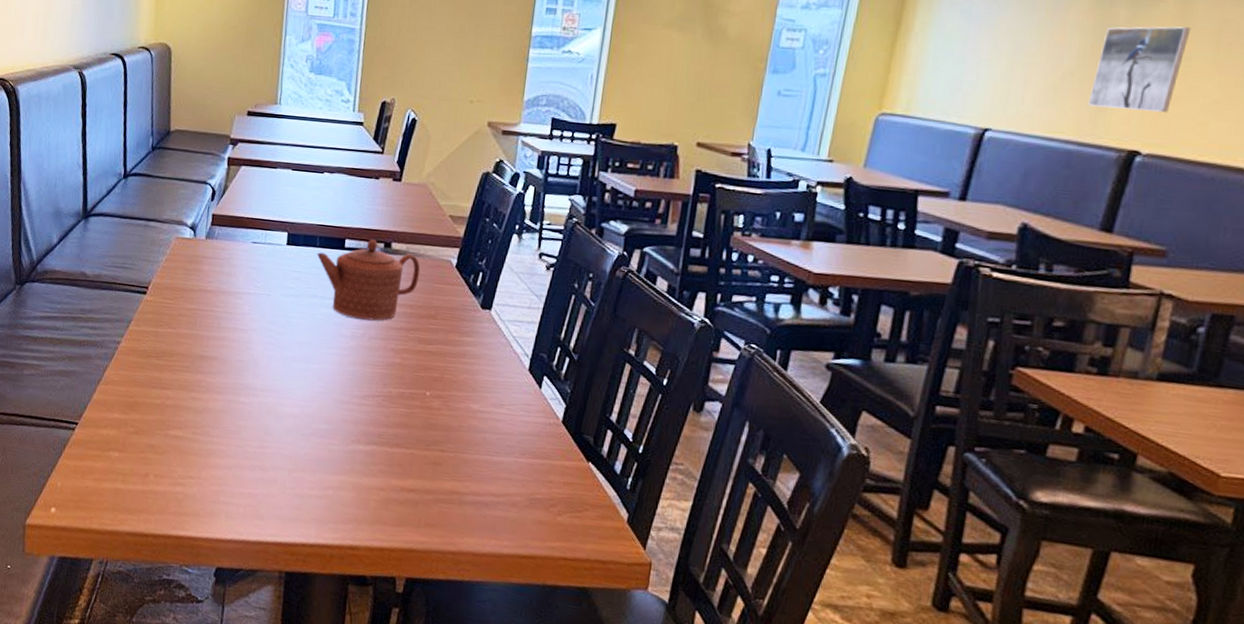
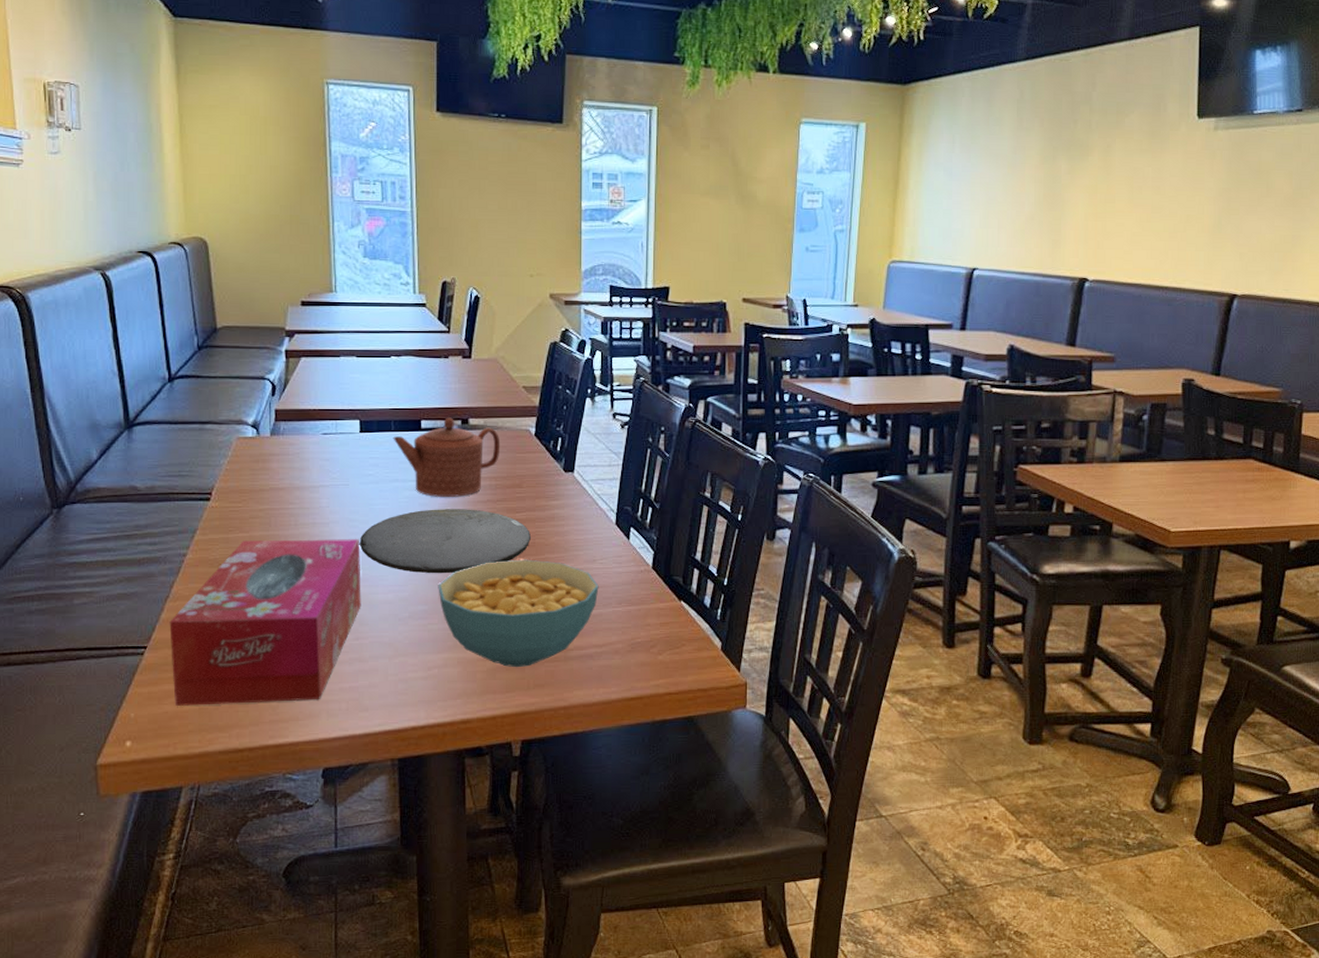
tissue box: none [95,336,274,500] -> present [169,539,361,706]
plate: none [273,329,440,397] -> present [359,509,531,574]
cereal bowl: none [342,390,504,504] -> present [438,559,599,668]
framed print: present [1087,26,1191,112] -> none [1046,175,1112,245]

